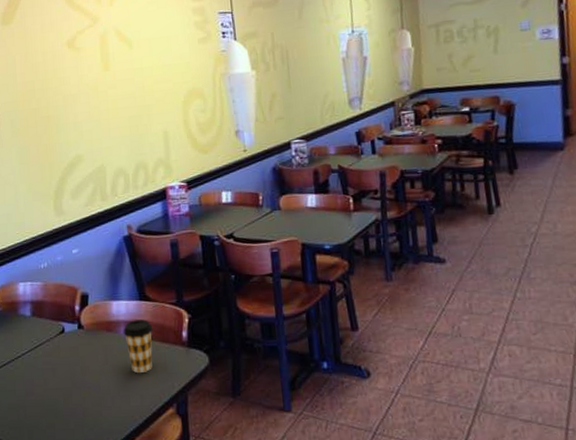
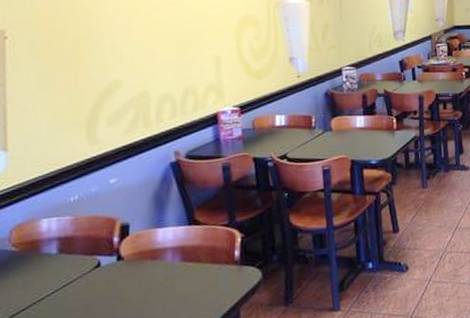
coffee cup: present [123,319,153,374] -> none [170,243,203,298]

